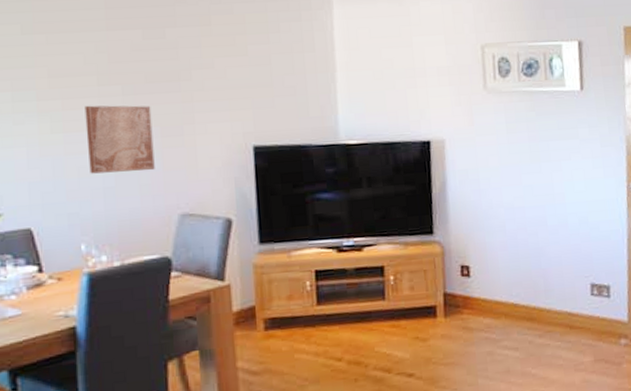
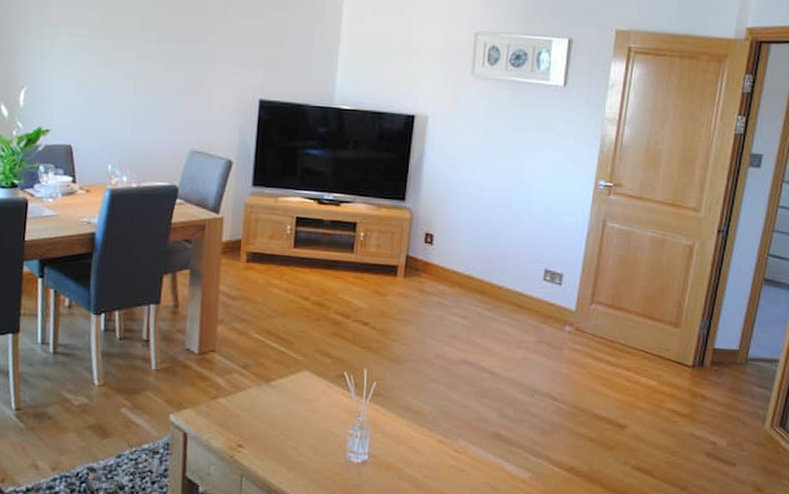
wall art: present [84,105,155,174] -> none [123,47,180,110]

